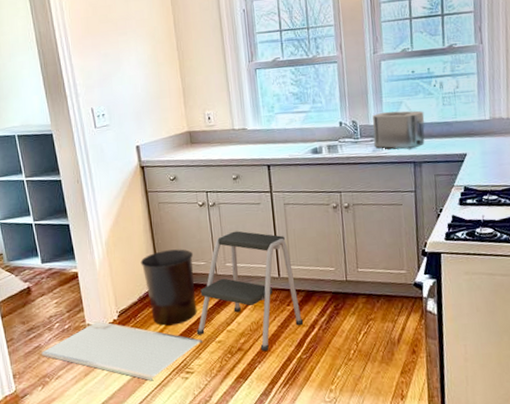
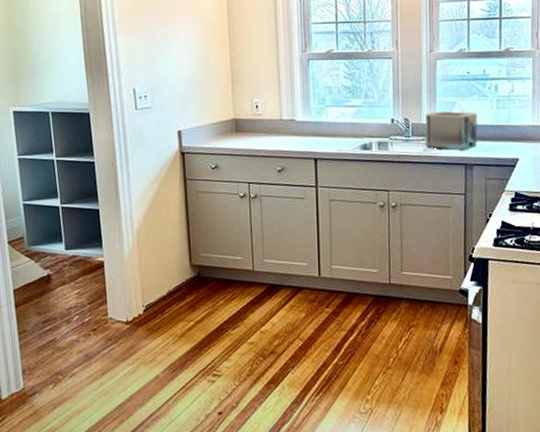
door mat: present [41,321,203,381] -> none [55,315,234,384]
waste bin: present [140,249,197,326] -> none [173,242,230,323]
step stool: present [196,231,303,352] -> none [227,225,341,356]

